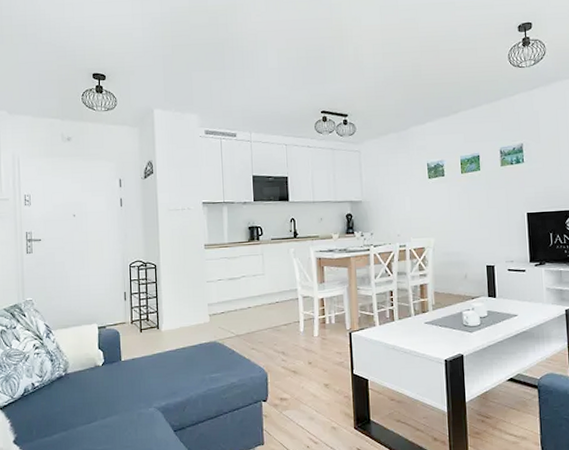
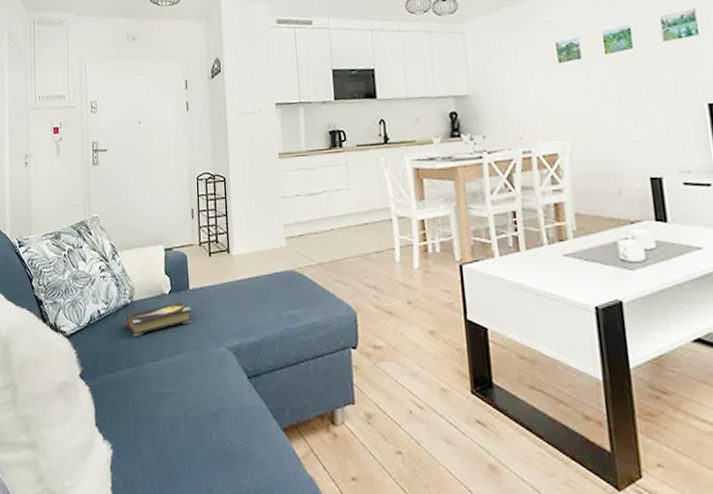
hardback book: none [55,372,124,404] -> present [121,302,192,337]

